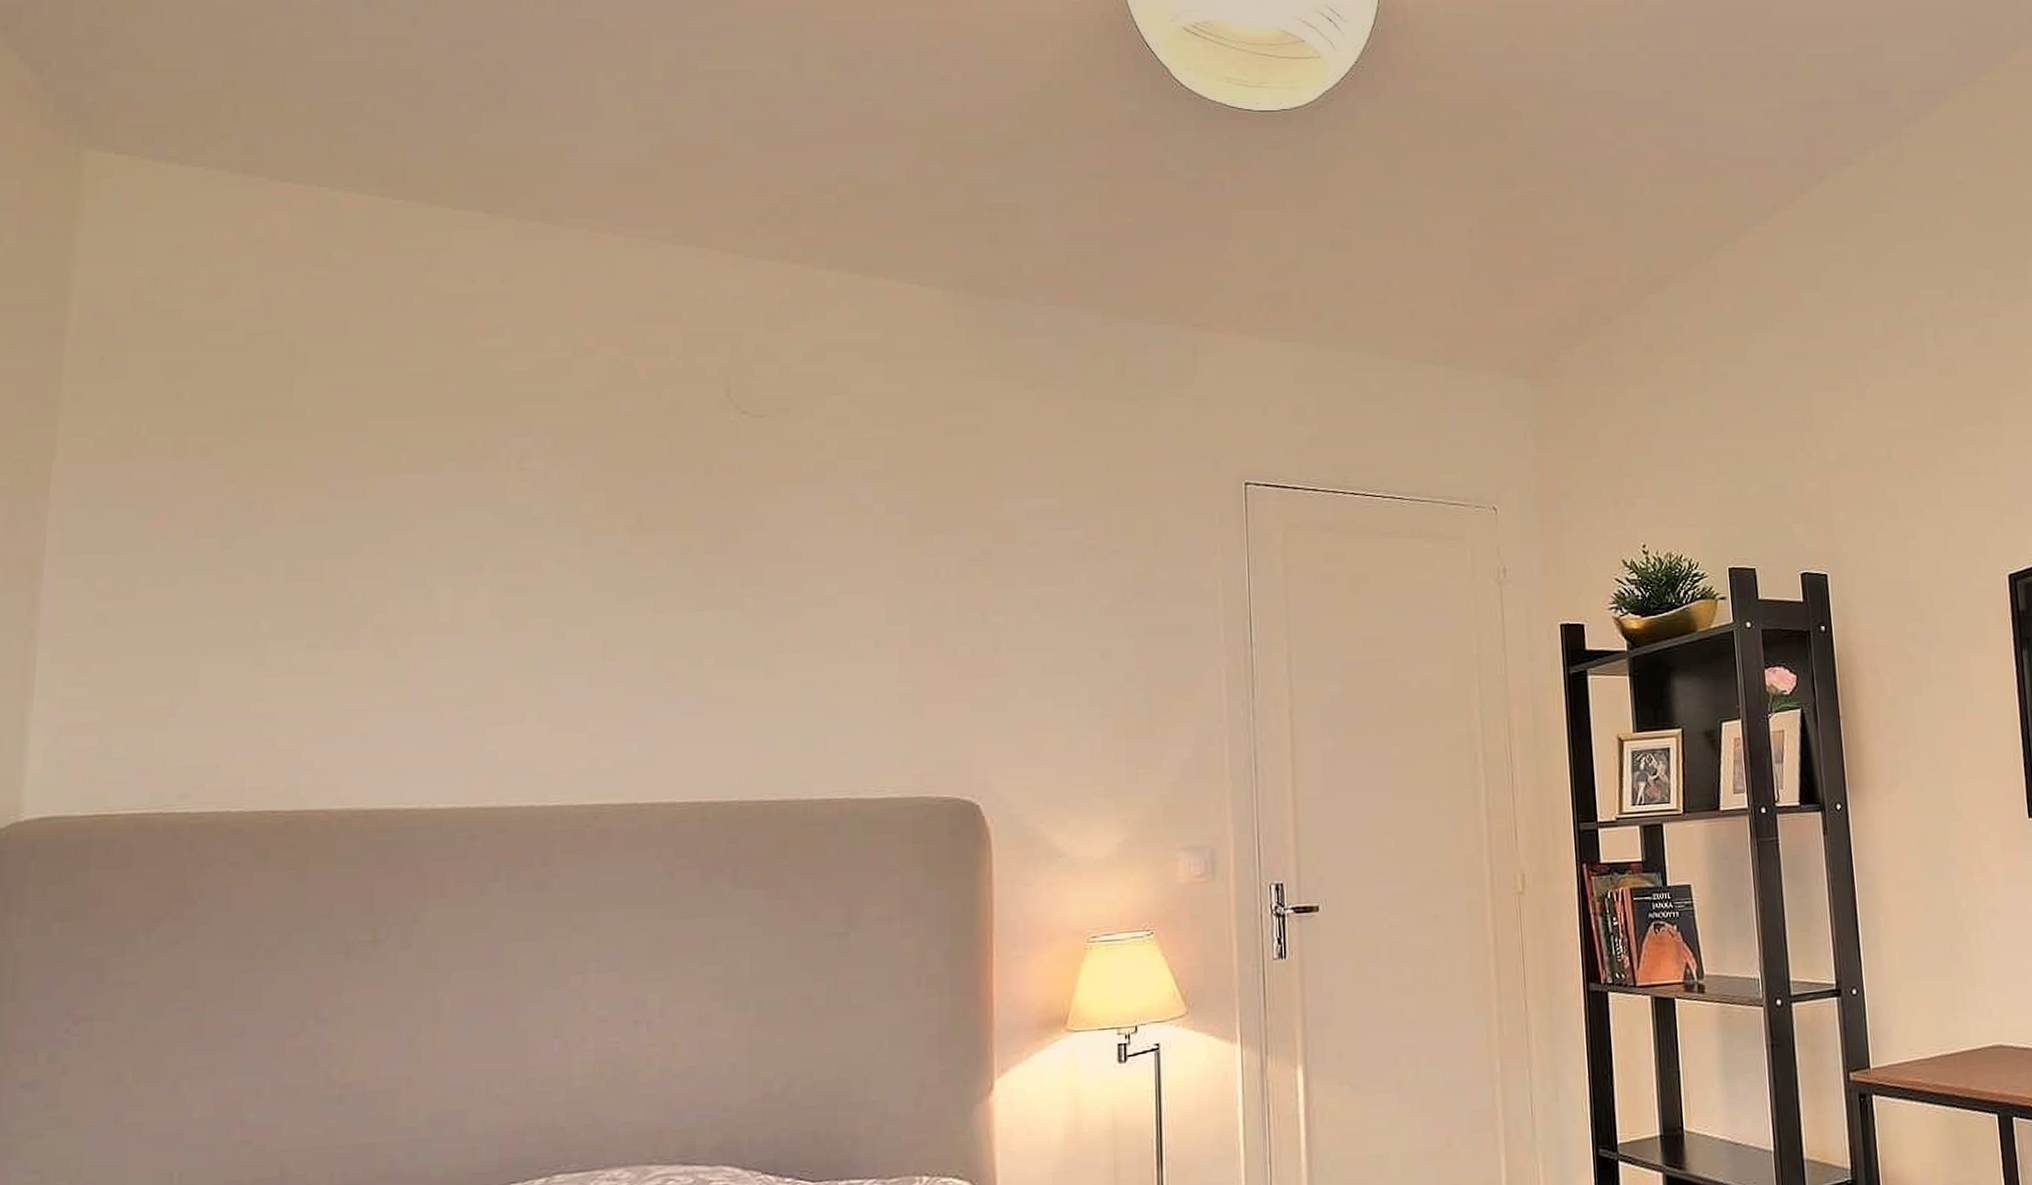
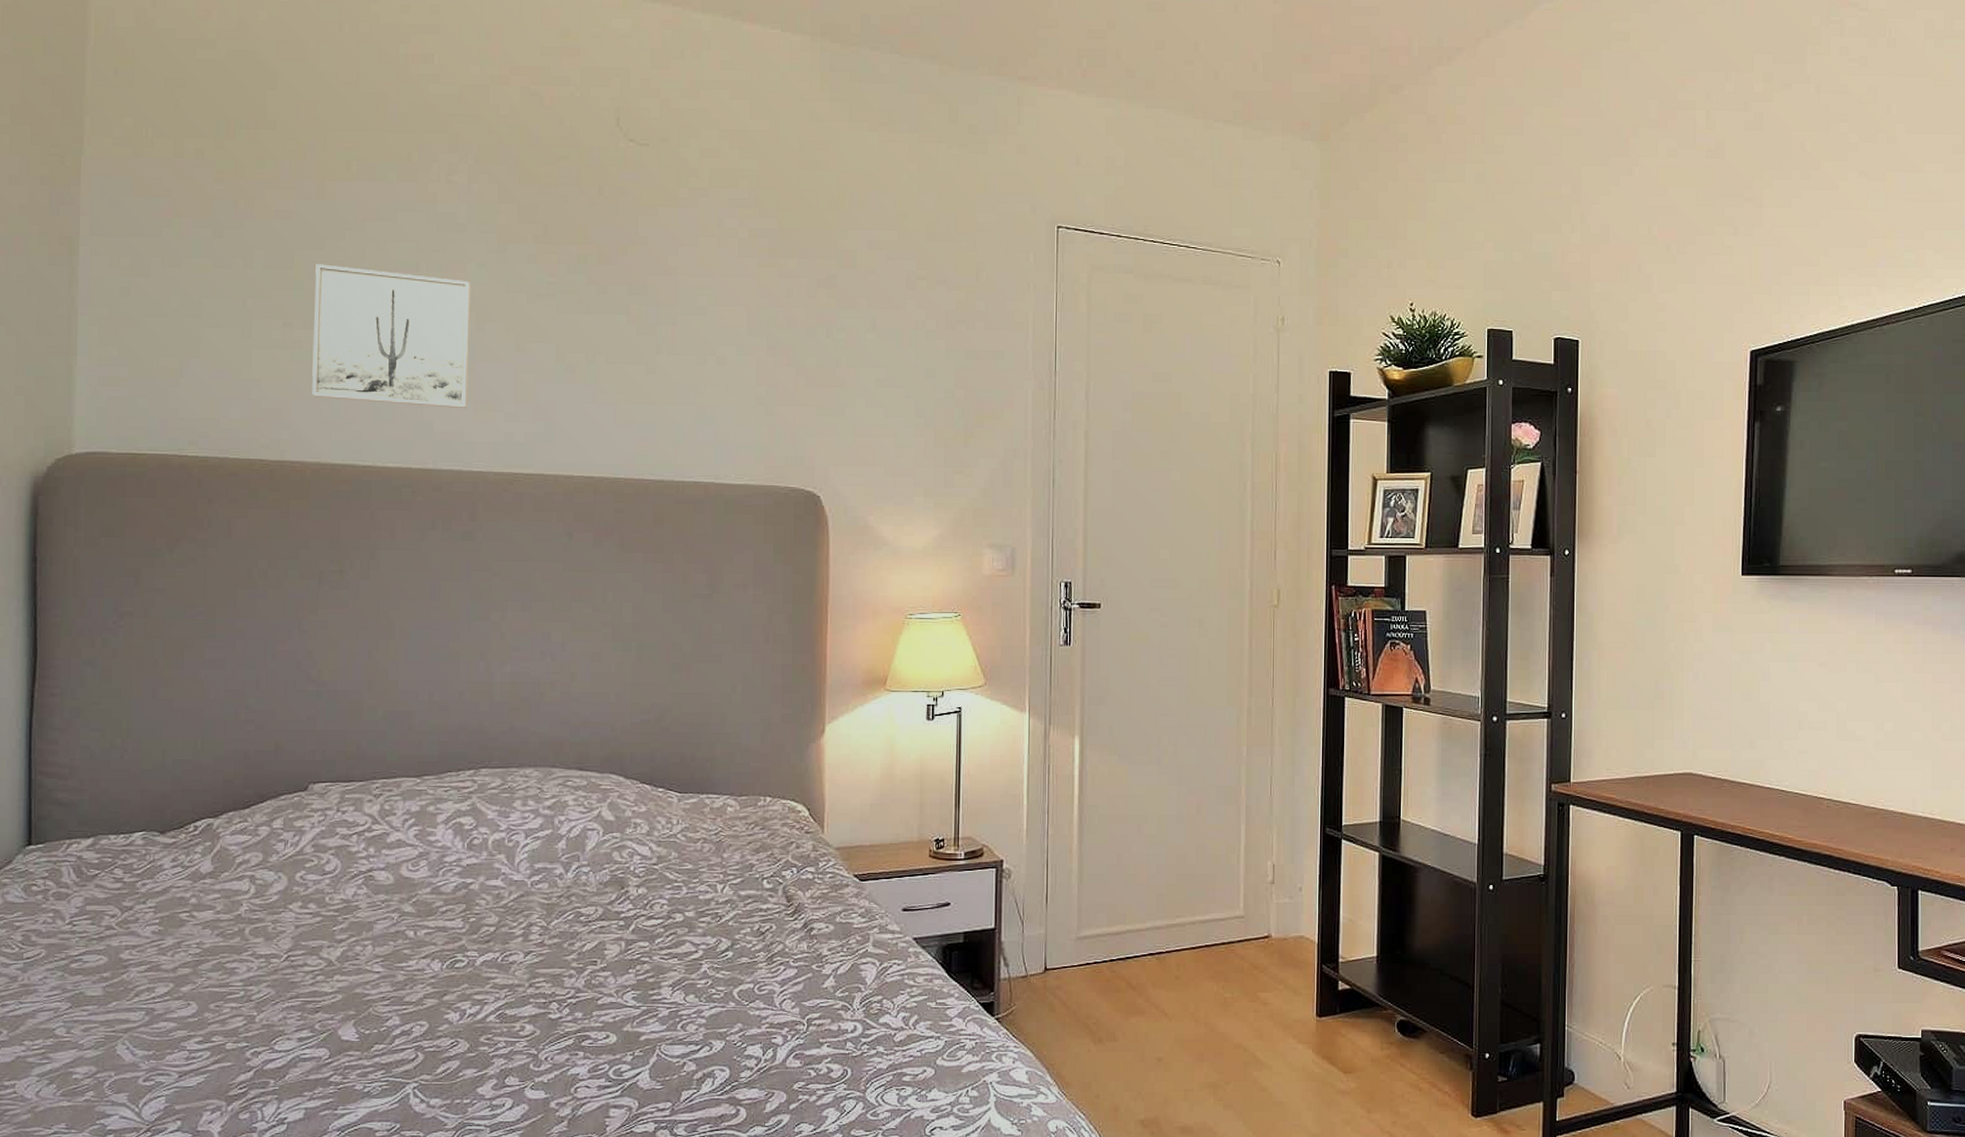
wall art: none [342,572,547,733] -> present [312,264,471,409]

